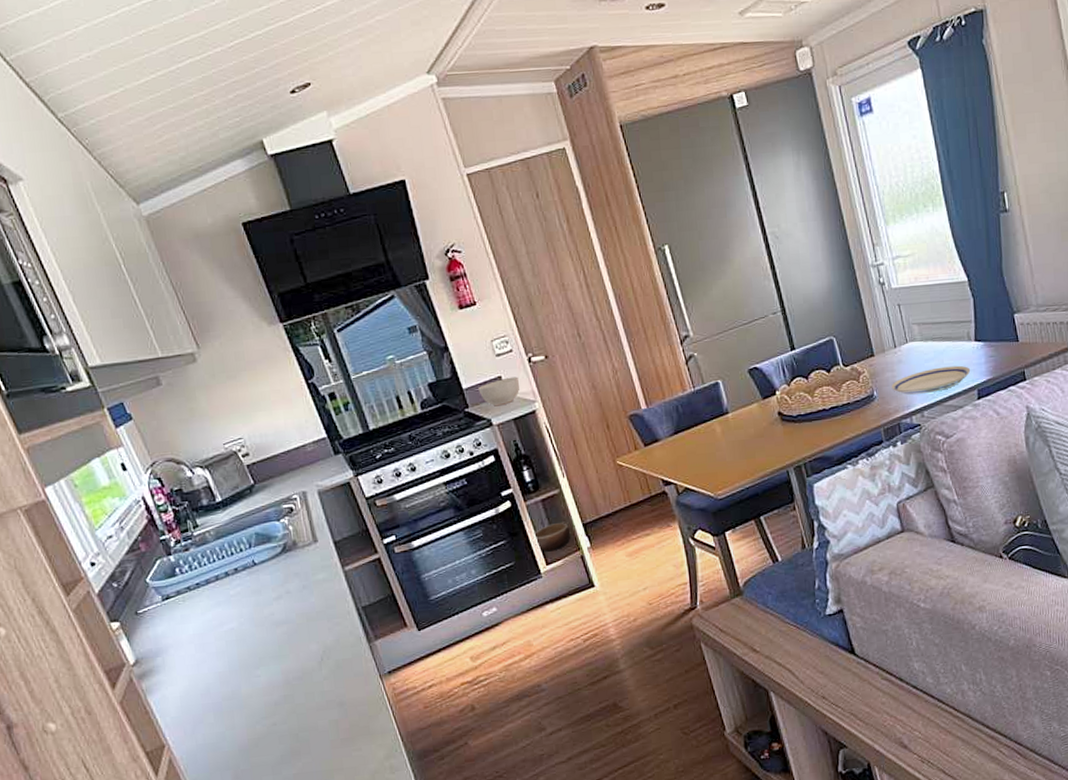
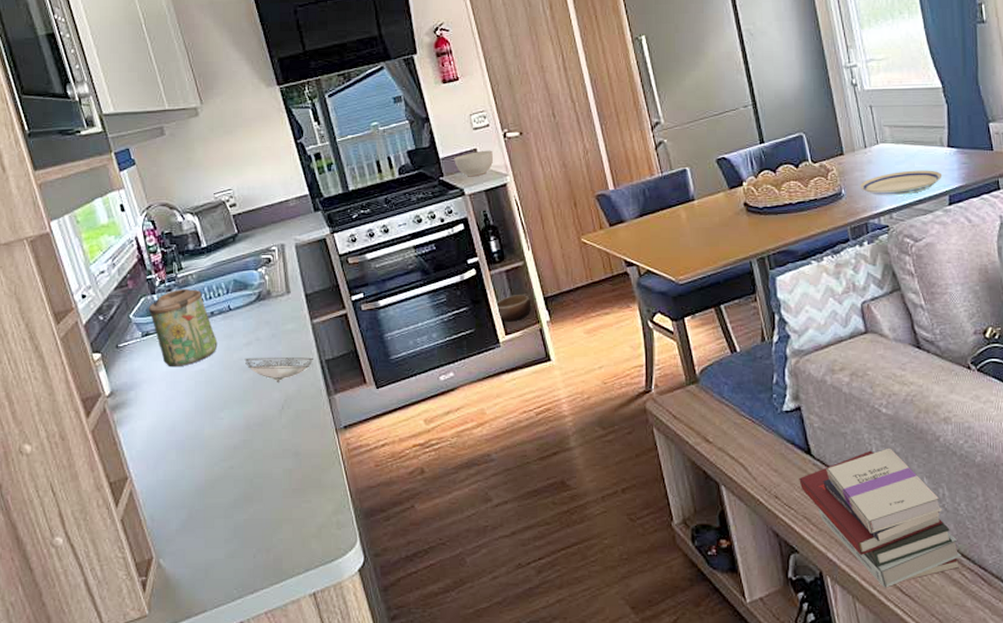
canister: none [165,546,246,630] -> present [148,288,218,367]
dish: none [276,605,350,634] -> present [244,357,314,382]
books: none [844,640,998,772] -> present [799,447,961,588]

